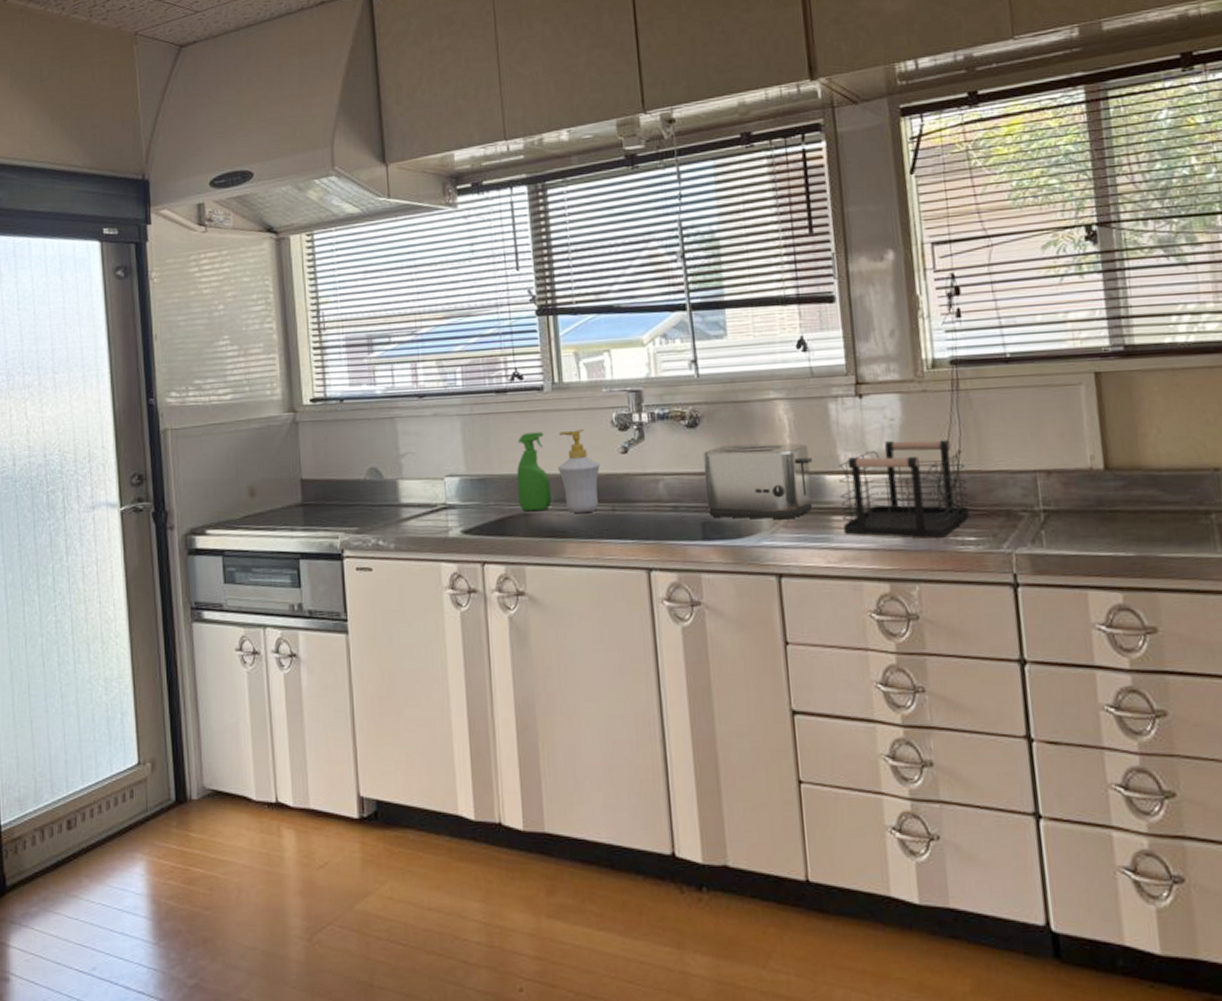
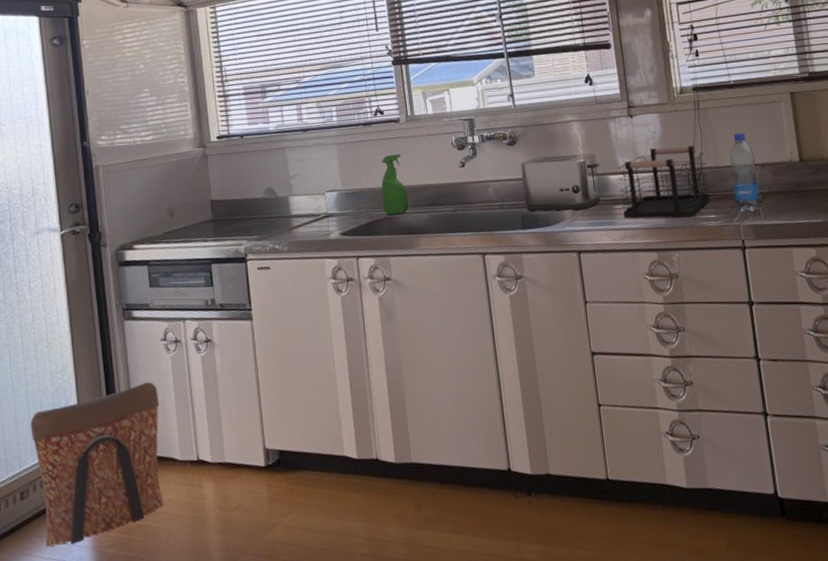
shopping bag: none [80,700,234,889] -> present [30,382,164,547]
soap bottle: present [558,429,600,514] -> none [412,150,445,215]
bottle: none [1000,425,1045,537] -> present [729,132,761,213]

